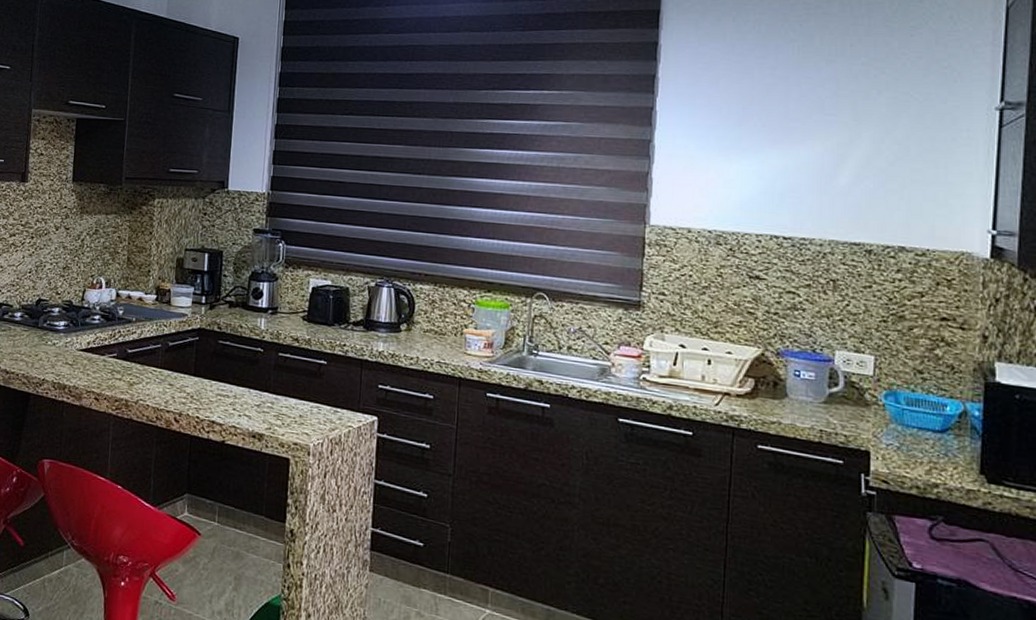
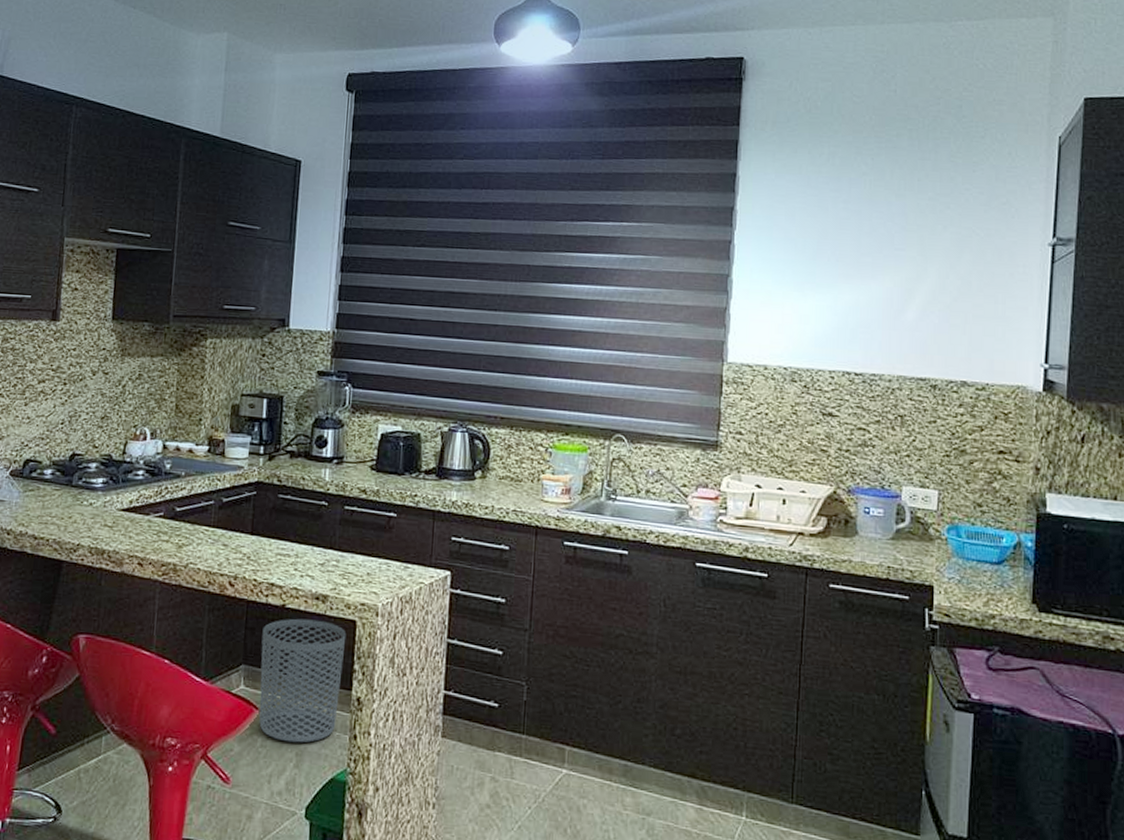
waste bin: none [201,454,281,568] -> present [259,618,347,743]

